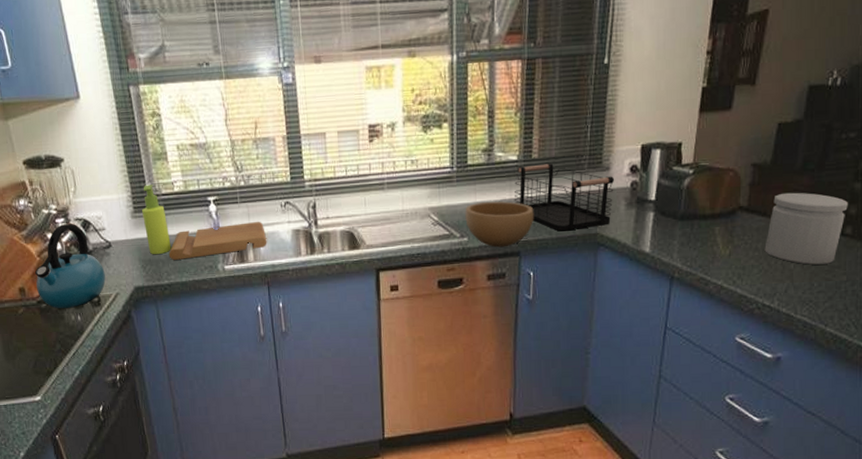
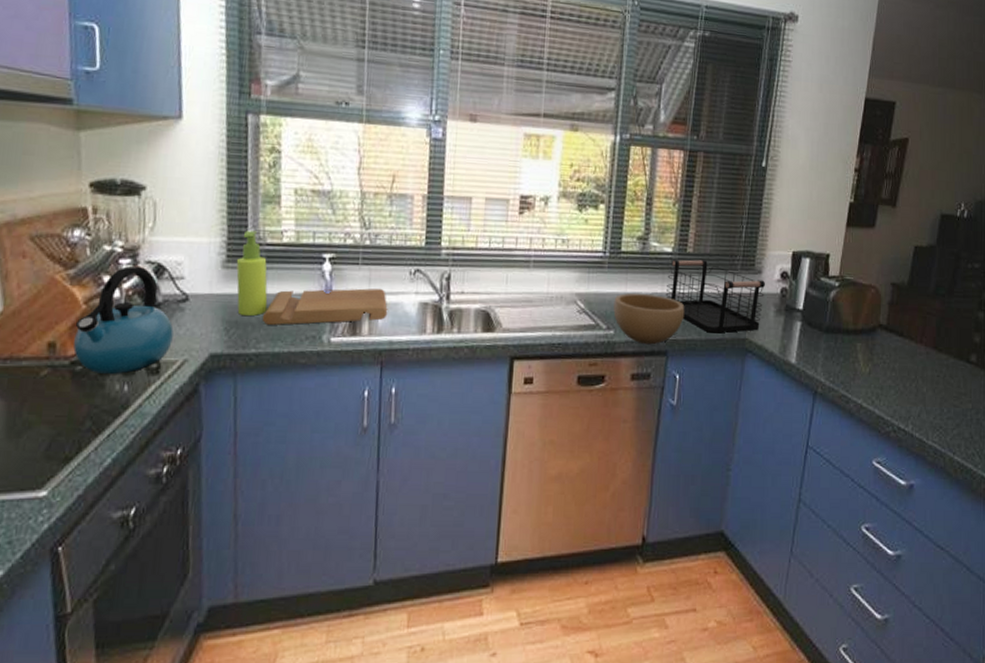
jar: present [764,192,848,266] -> none [901,315,973,391]

